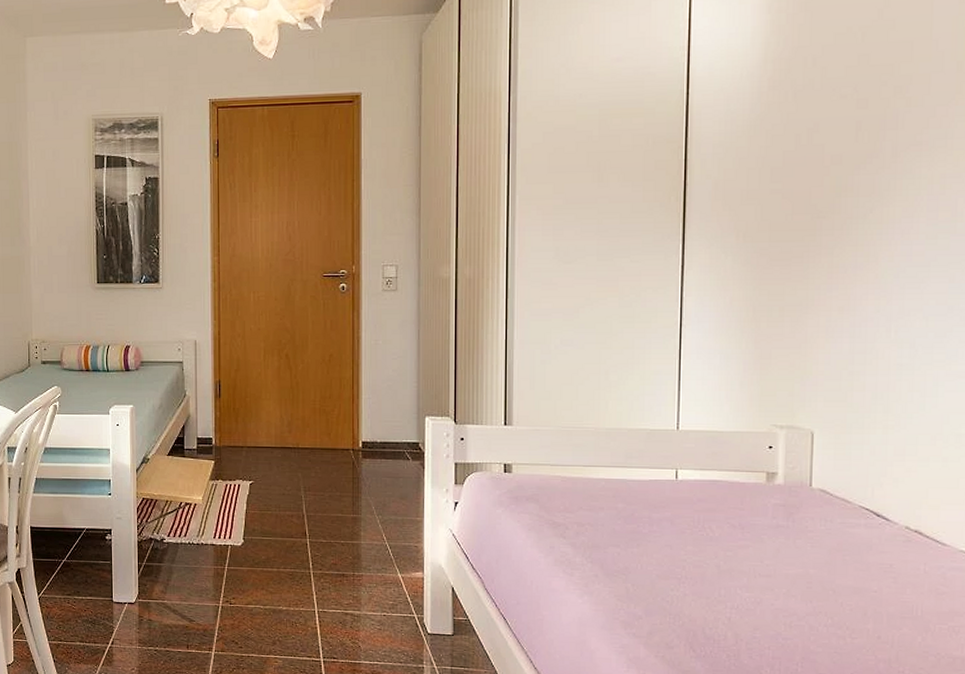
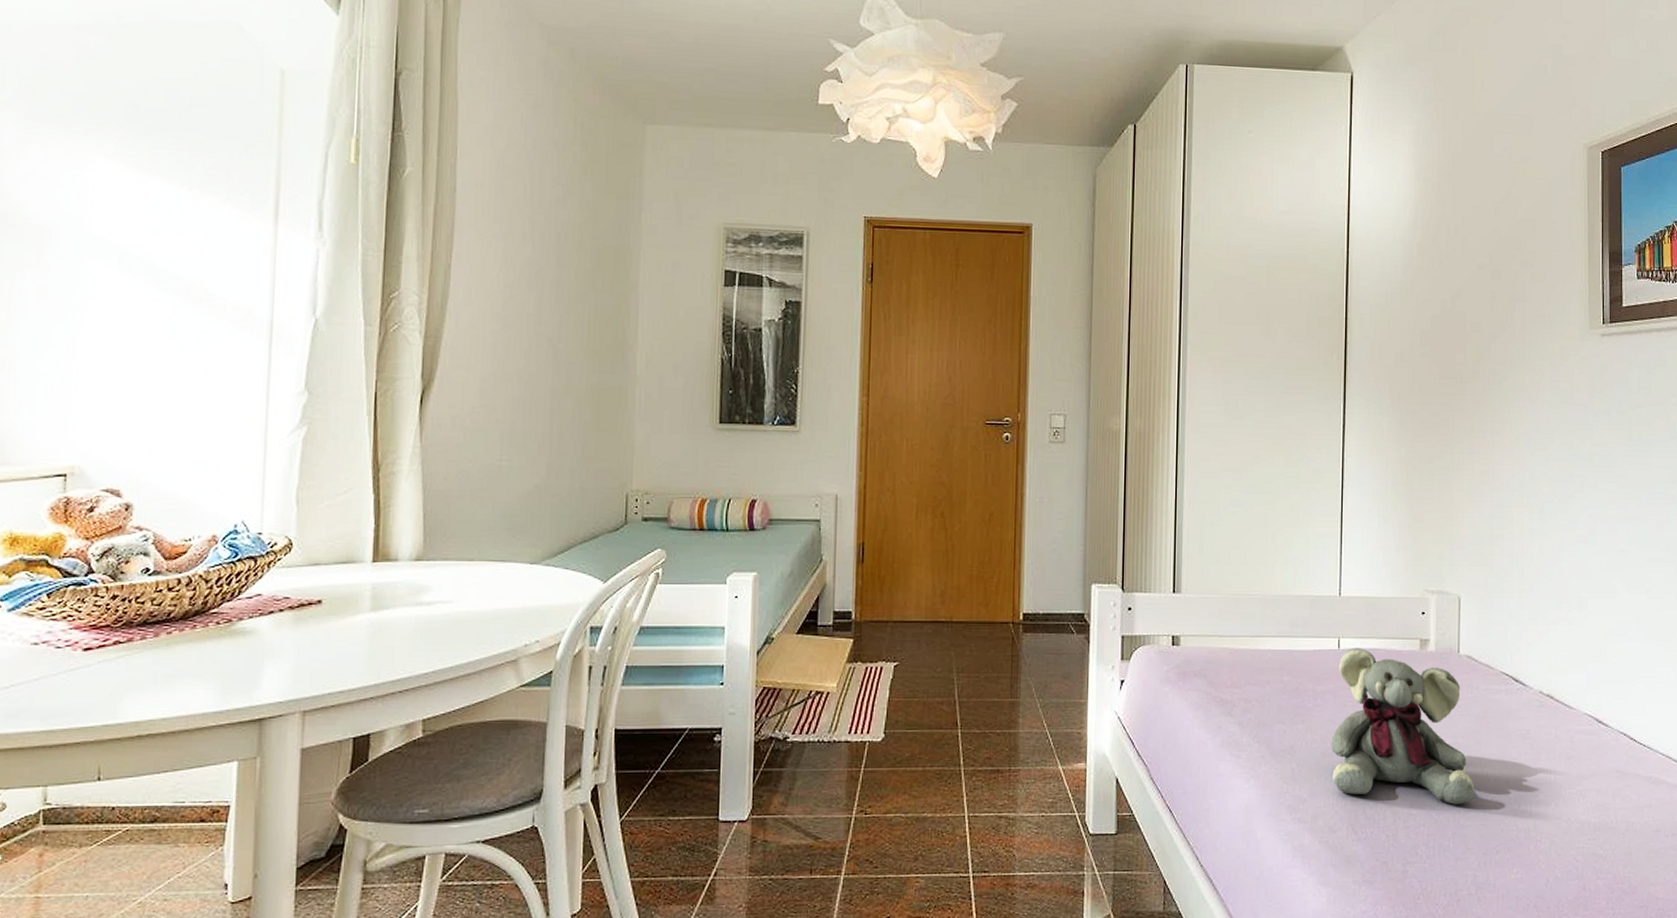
plush elephant: none [668,479,827,632] -> present [1331,648,1475,805]

